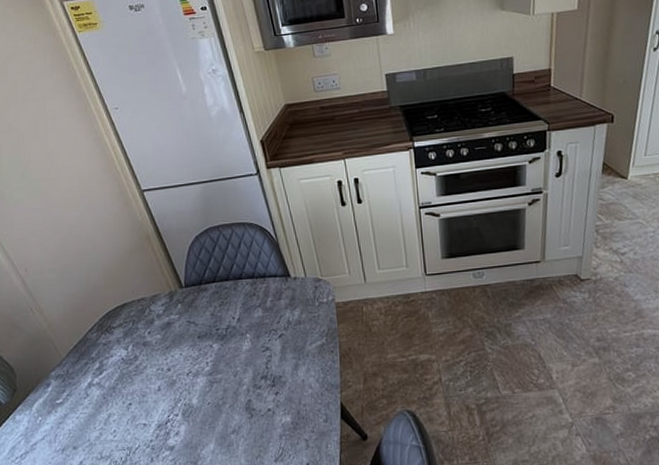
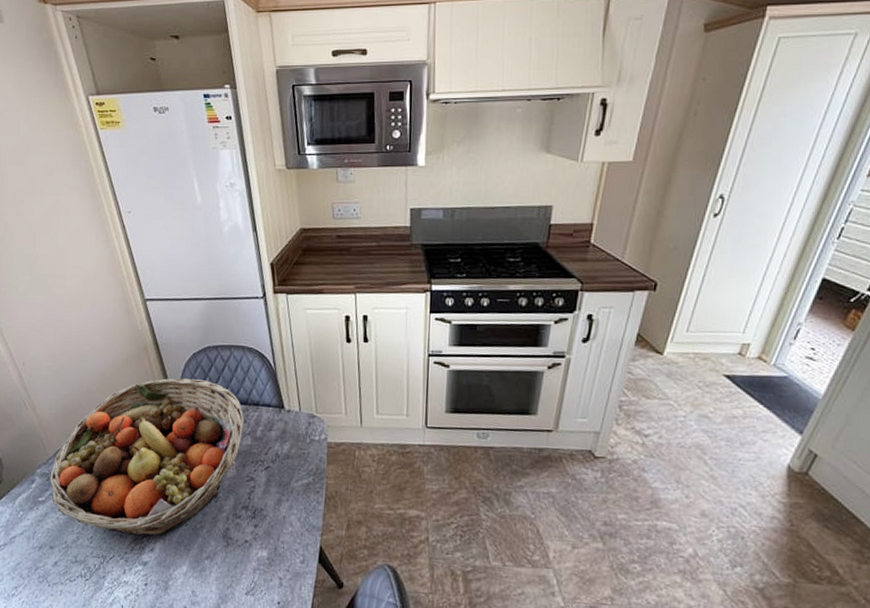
fruit basket: none [65,260,254,422] -> present [50,378,244,537]

